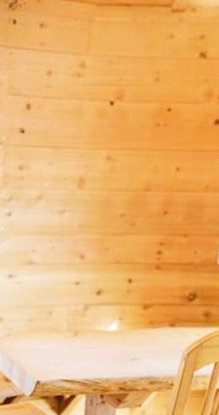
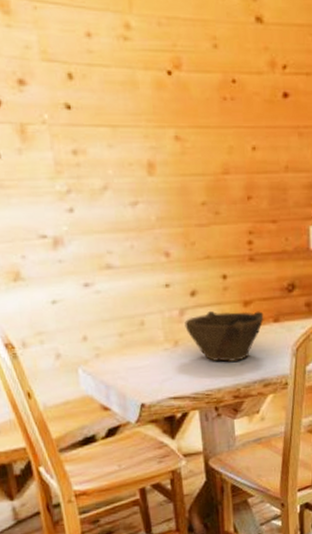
bowl: none [86,309,161,357] -> present [184,310,264,362]

